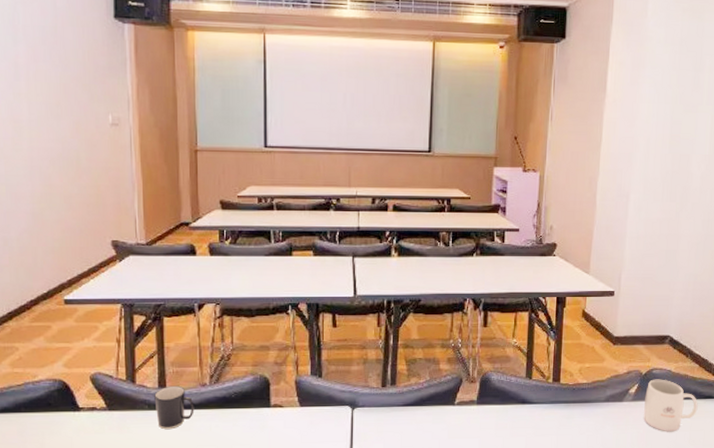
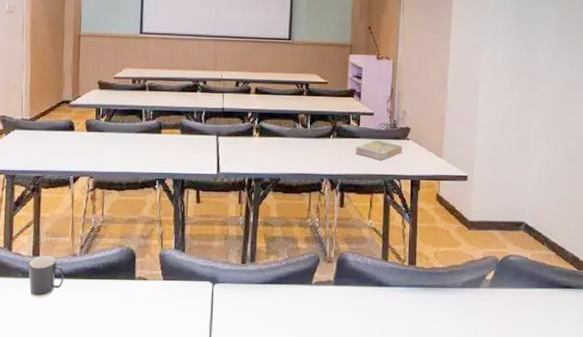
book: none [499,256,549,278] -> present [355,139,403,161]
mug: present [644,379,698,432] -> none [501,266,557,322]

